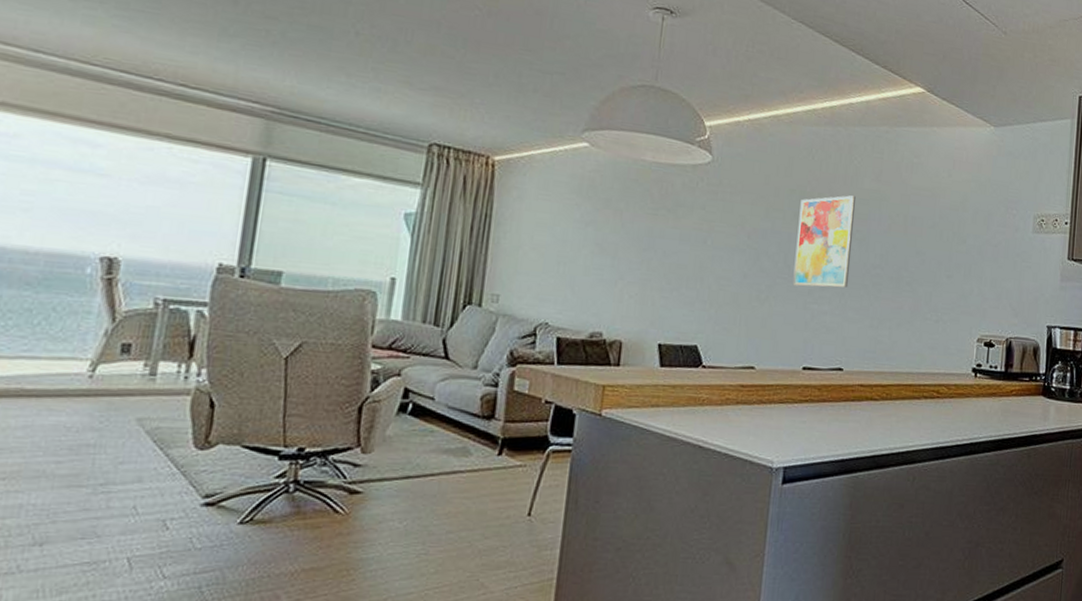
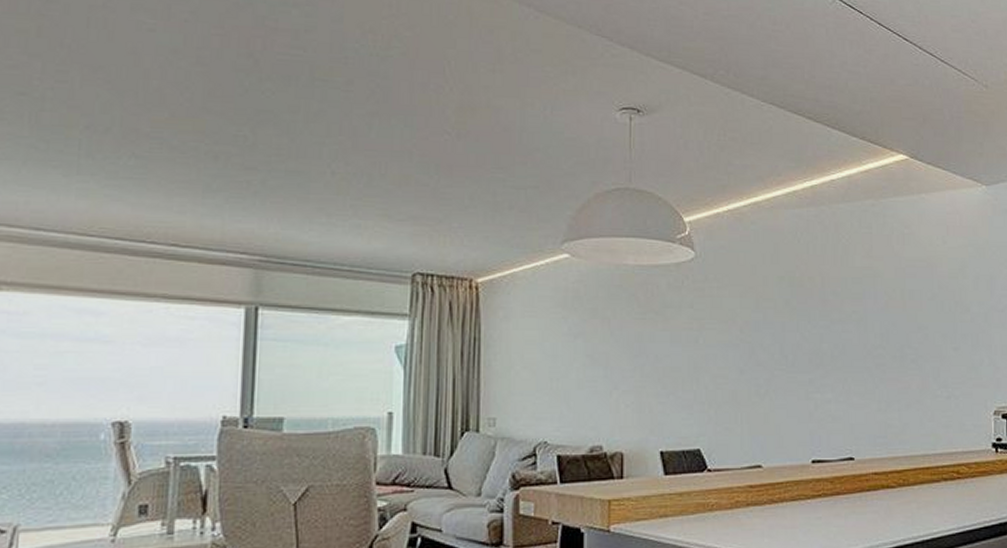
wall art: present [792,195,856,288] -> none [791,276,850,376]

